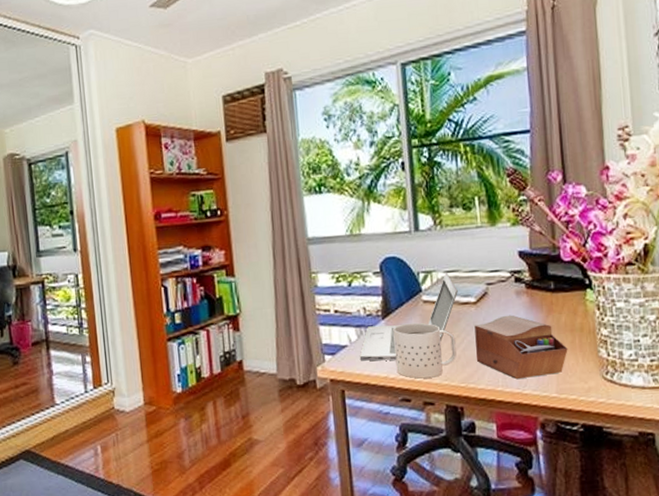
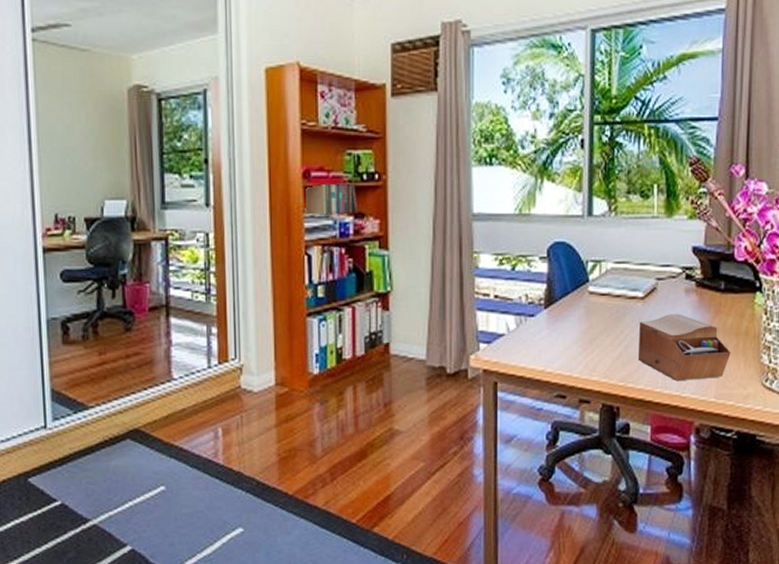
books: none [156,219,206,252] -> present [302,182,359,215]
laptop: present [360,272,458,361] -> none [518,263,626,353]
mug: present [393,322,457,379] -> none [554,314,619,375]

